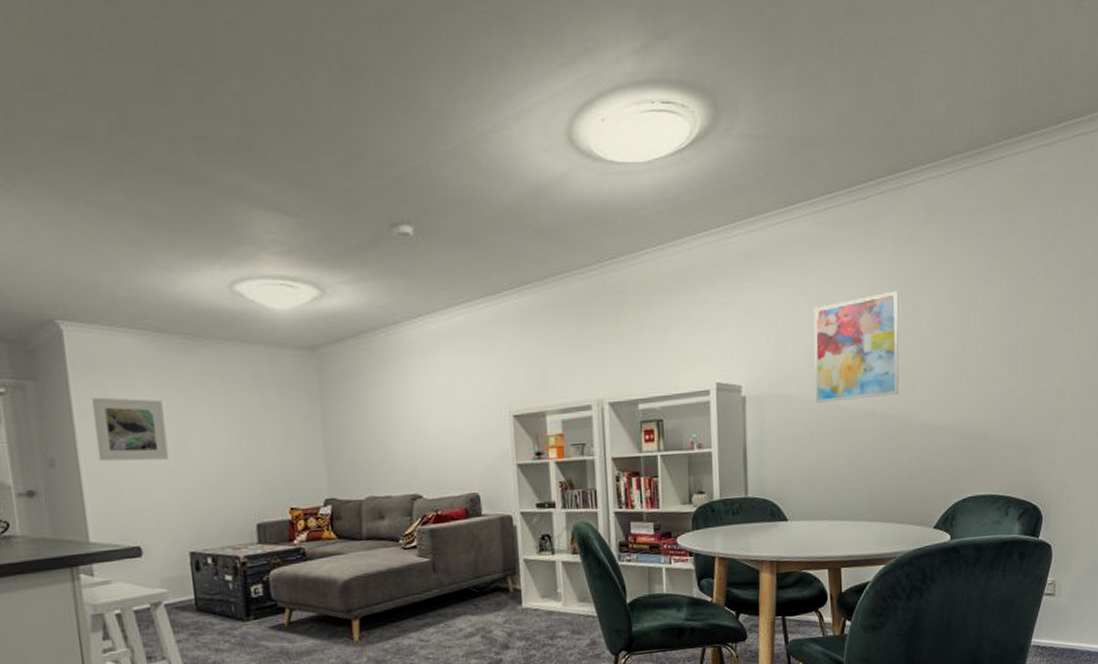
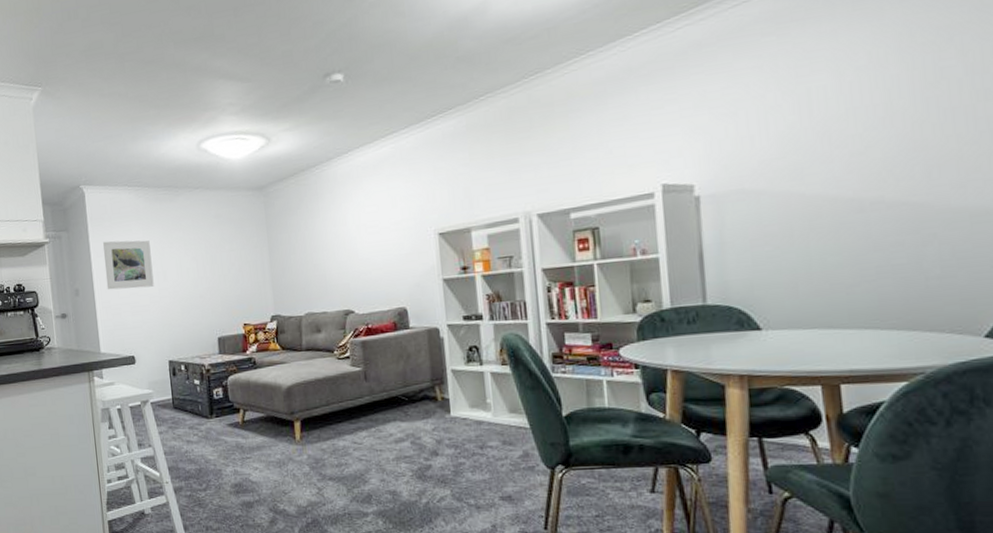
wall art: present [813,291,899,403] -> none [787,56,920,196]

